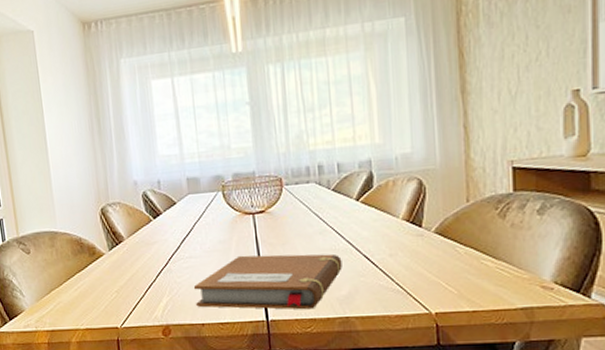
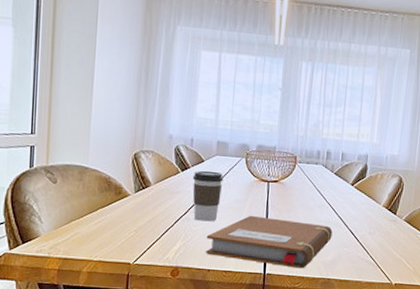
coffee cup: none [166,212,203,271] -> present [192,170,224,222]

